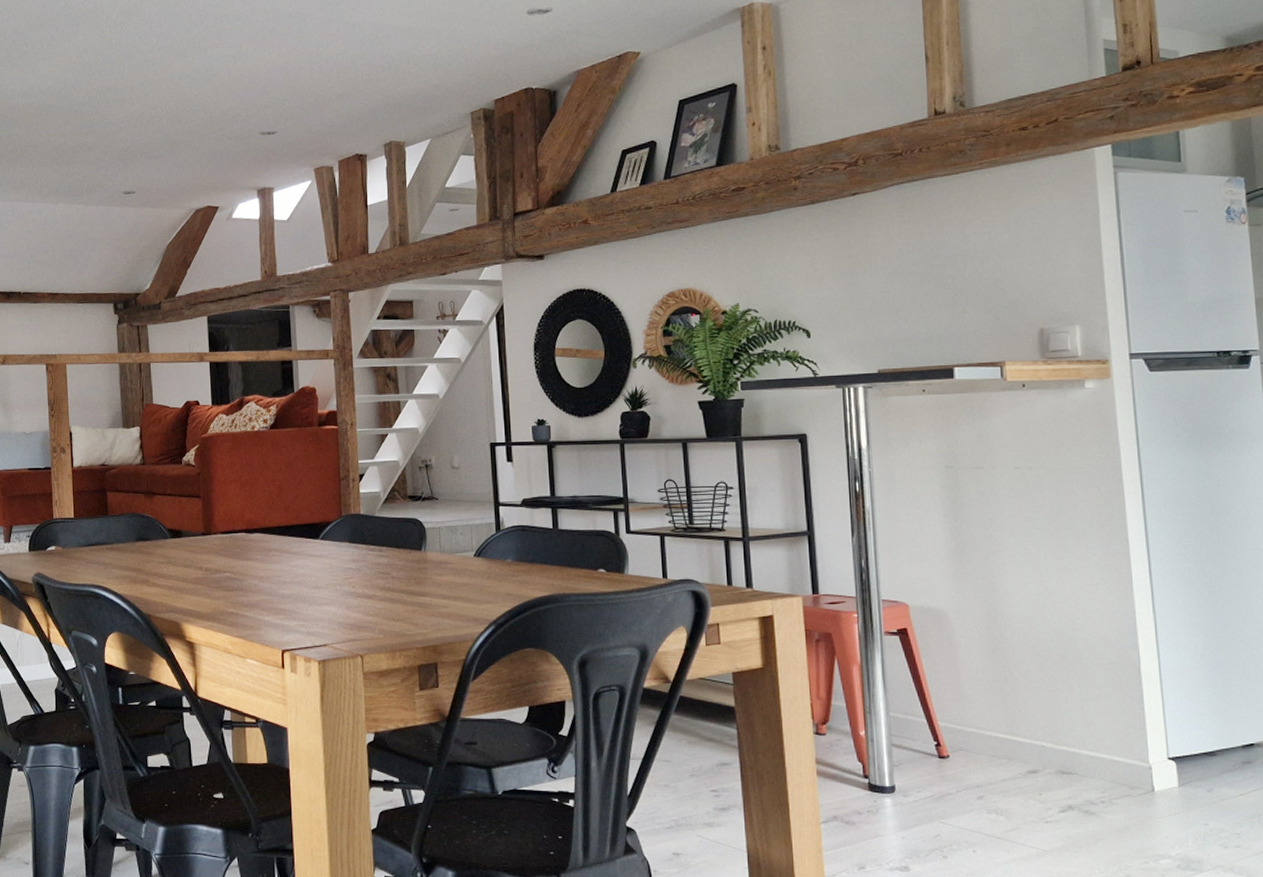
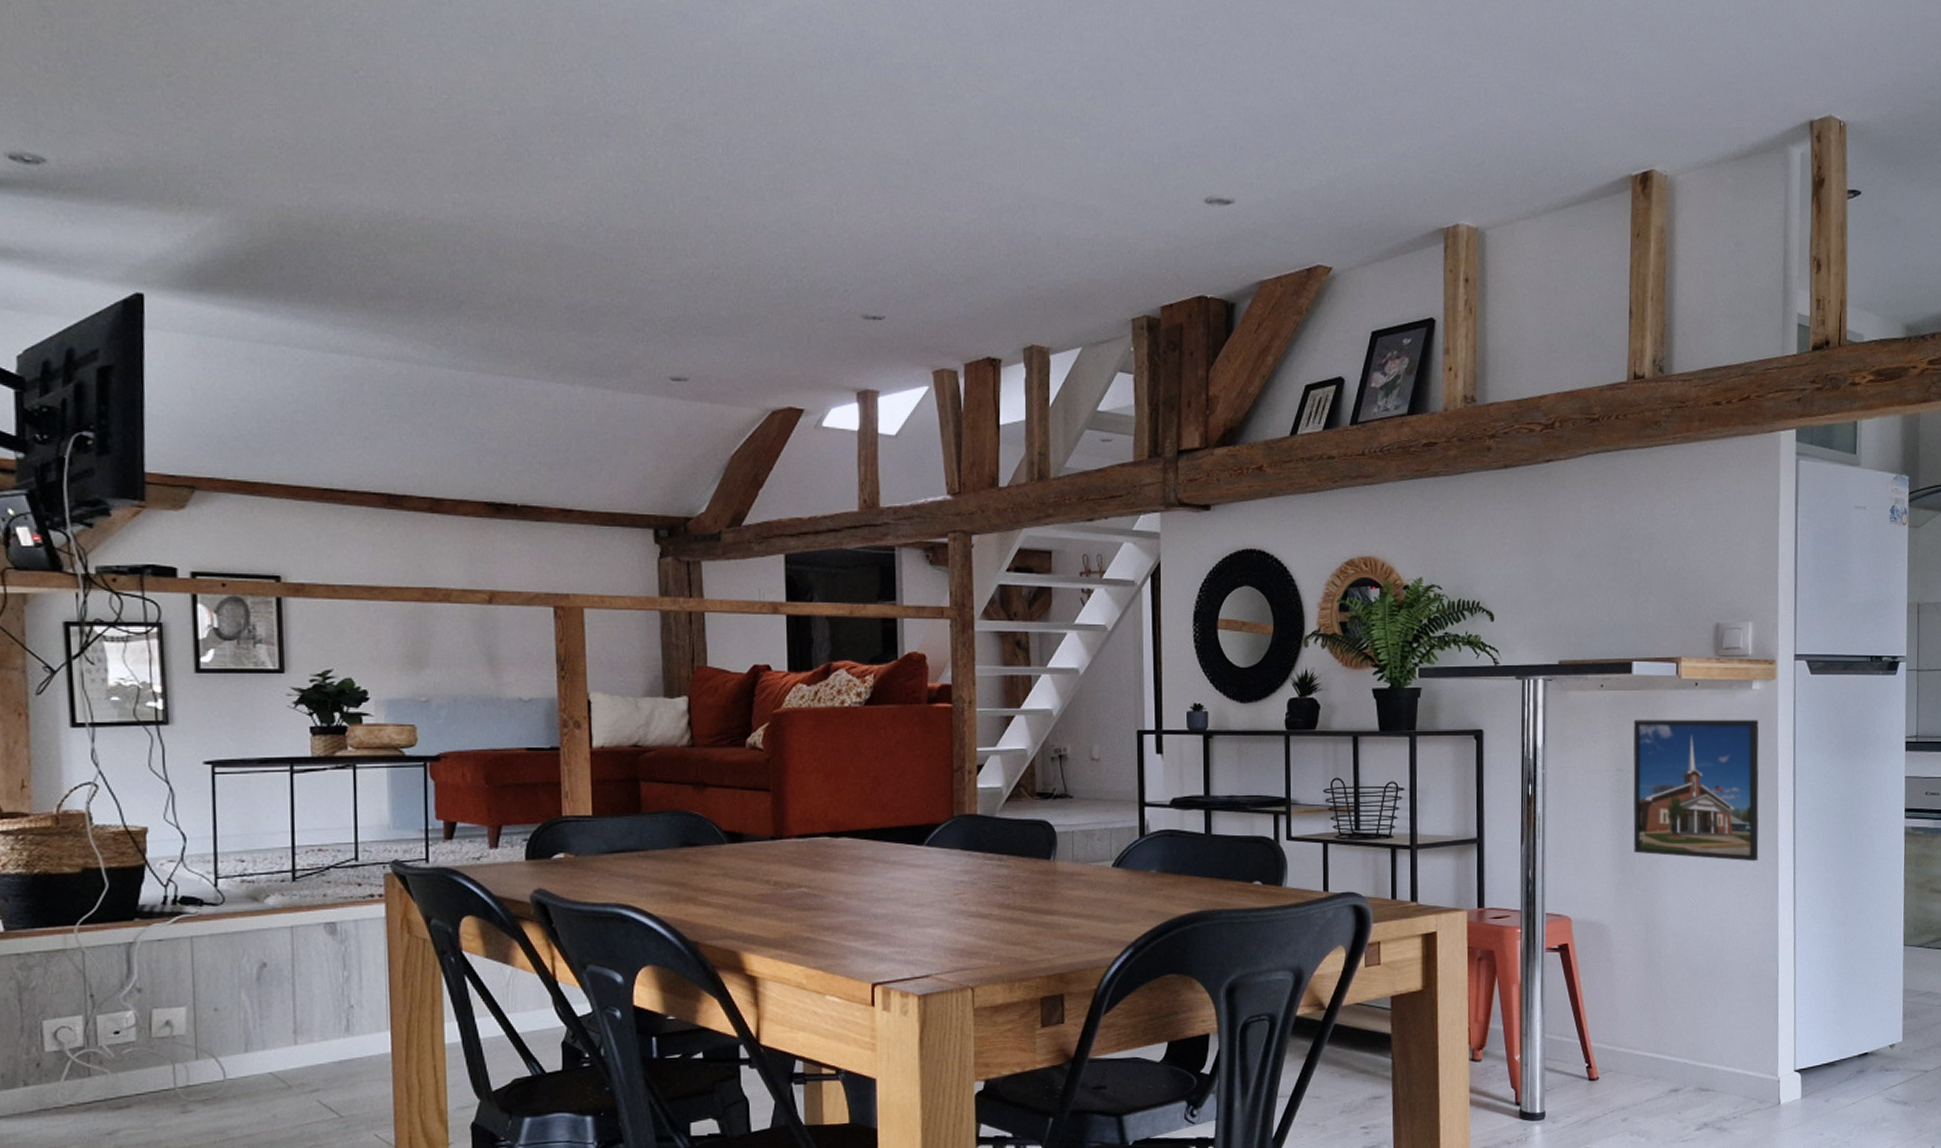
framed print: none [959,416,1107,552] -> present [1633,719,1759,862]

